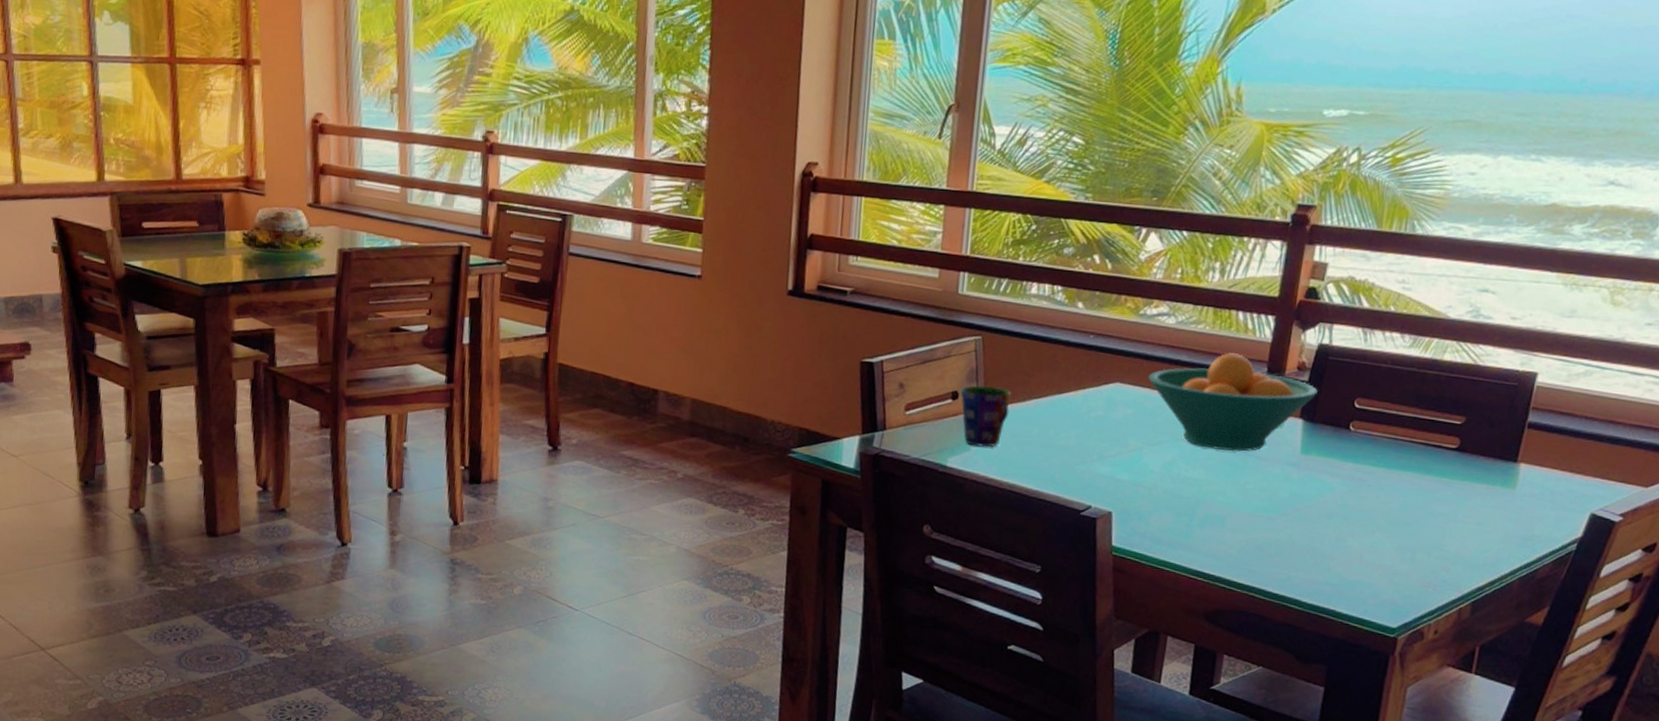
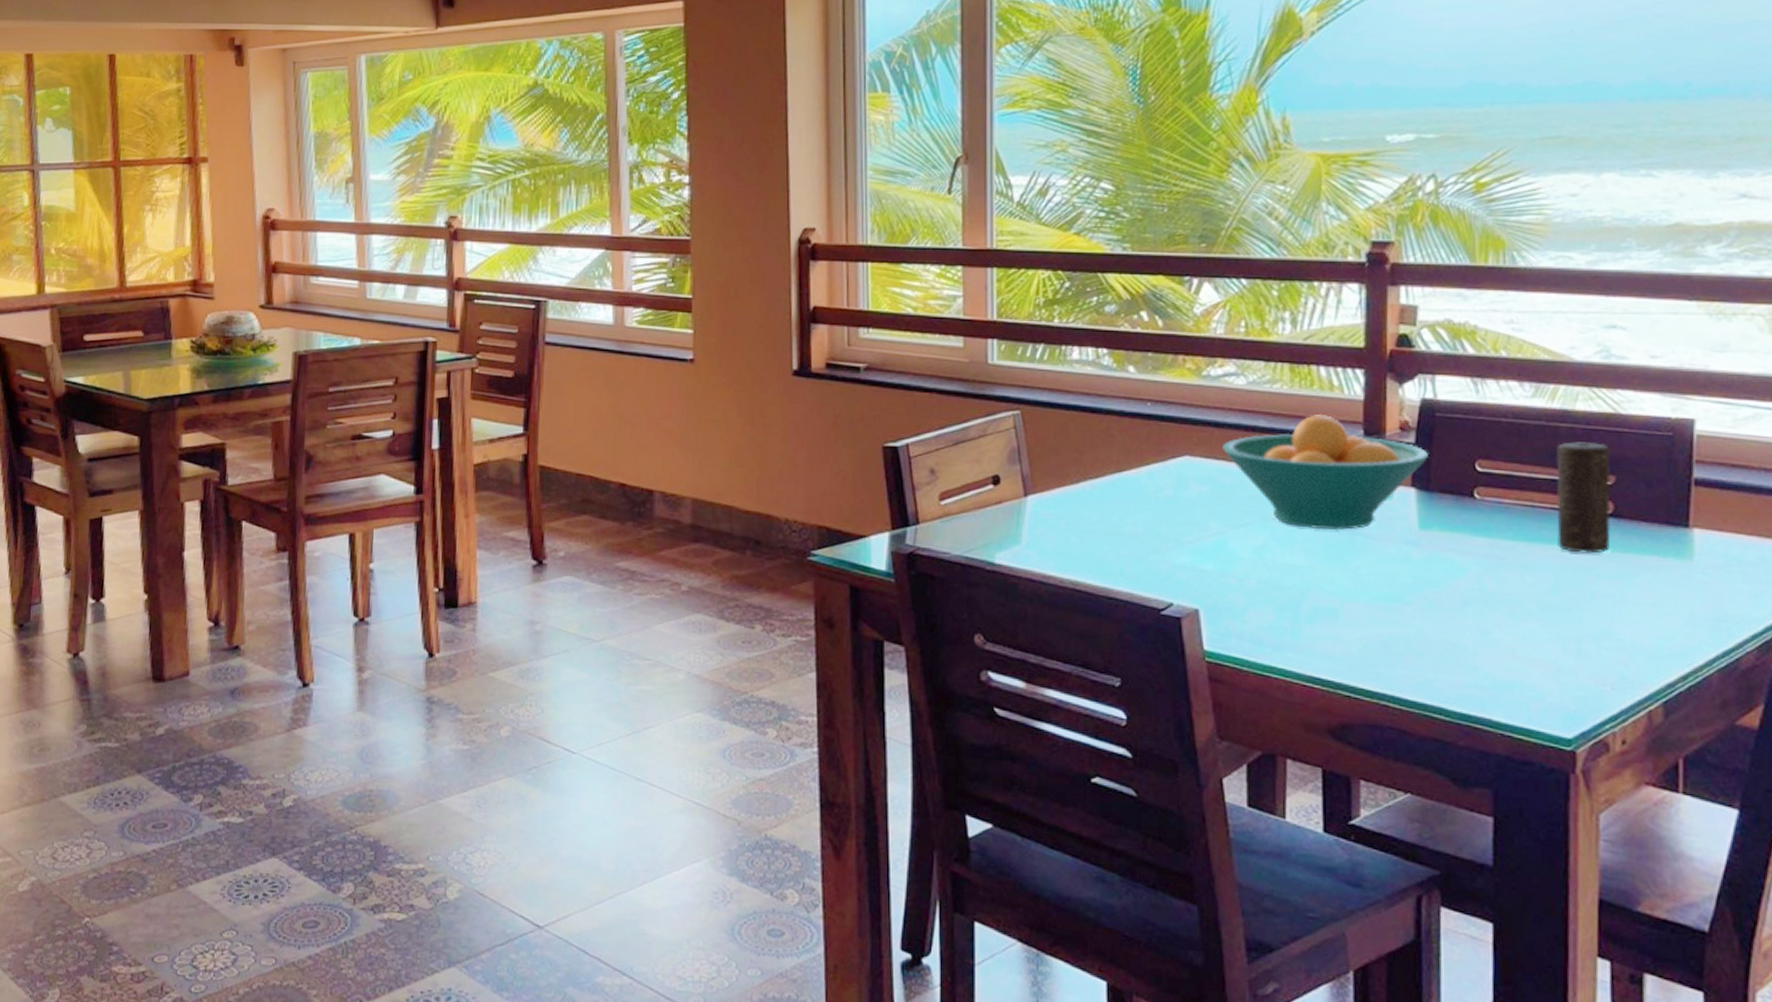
cup: present [960,385,1012,448] -> none [1002,467,1063,539]
candle: none [1410,386,1466,480] -> present [1556,441,1611,554]

